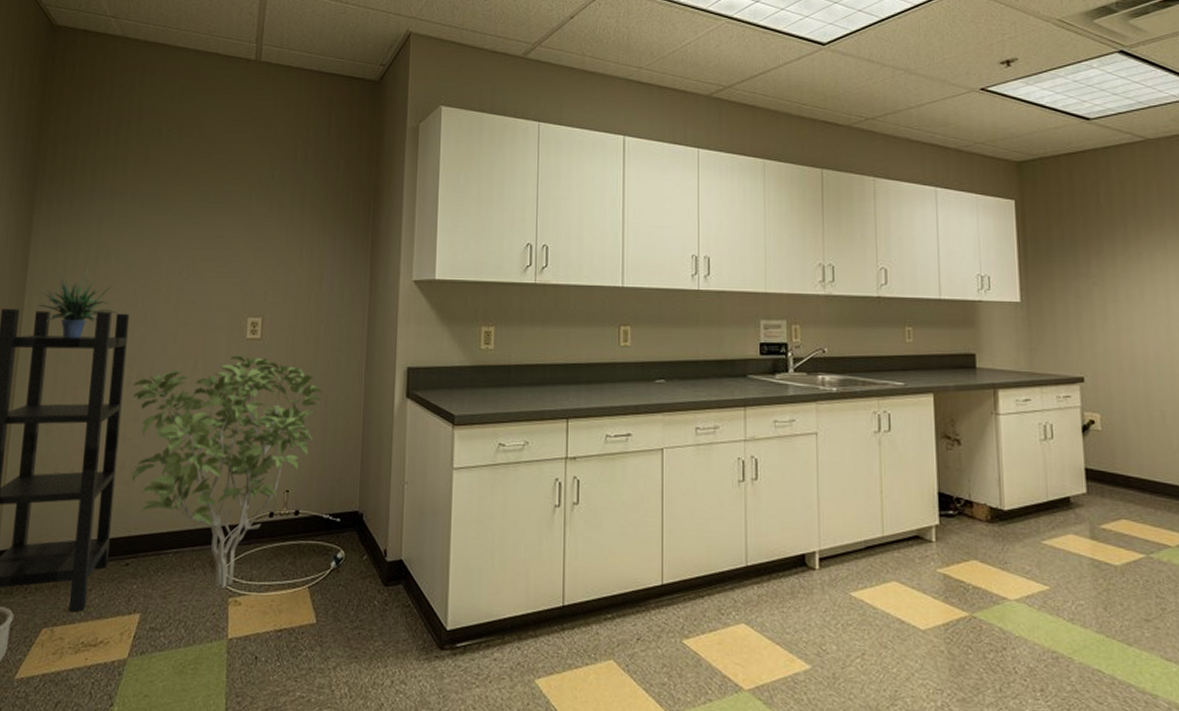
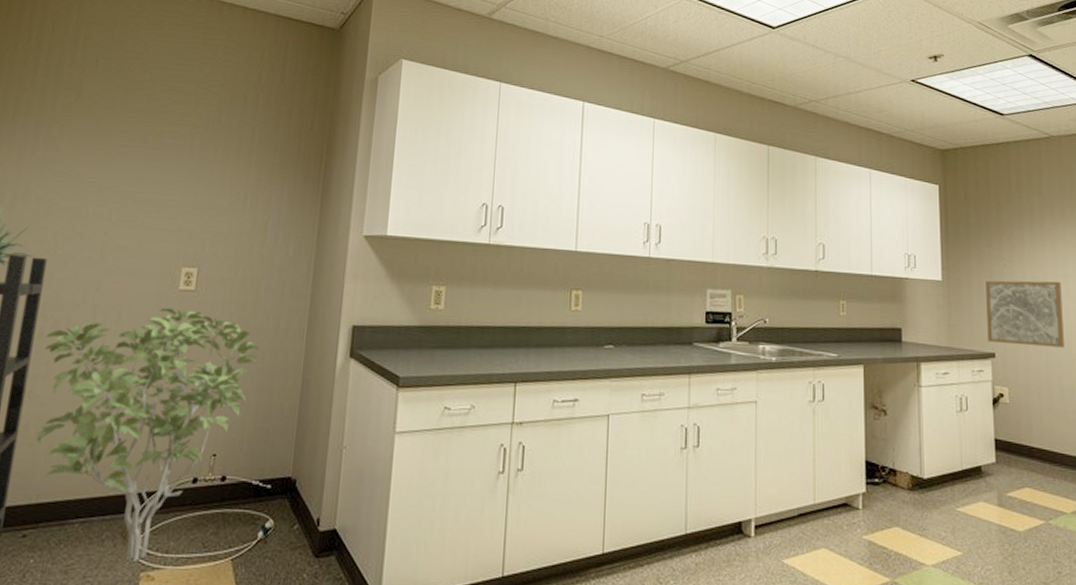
wall art: none [1071,297,1166,370] -> present [986,280,1064,348]

